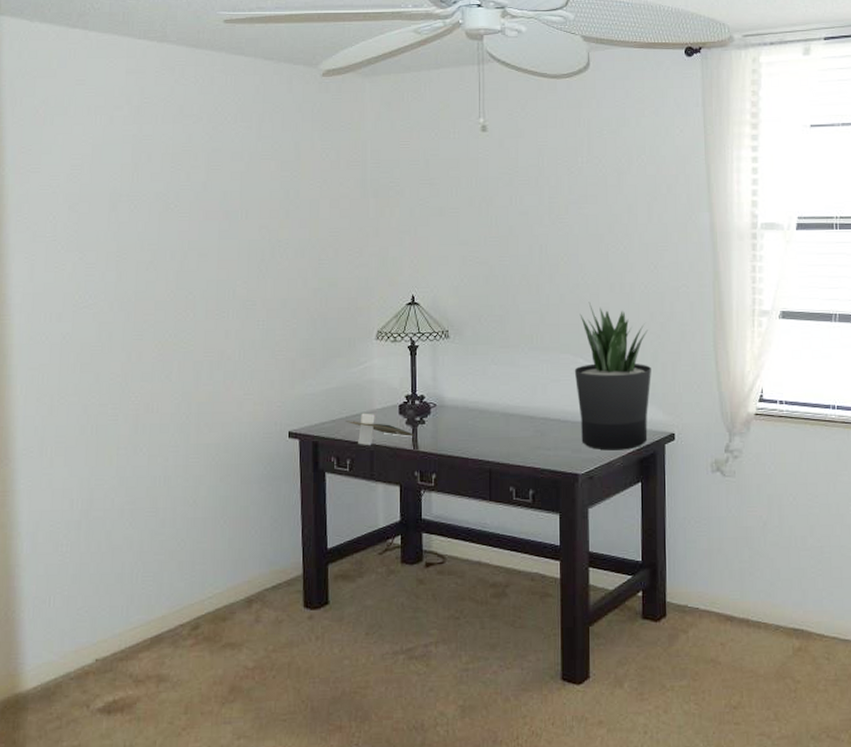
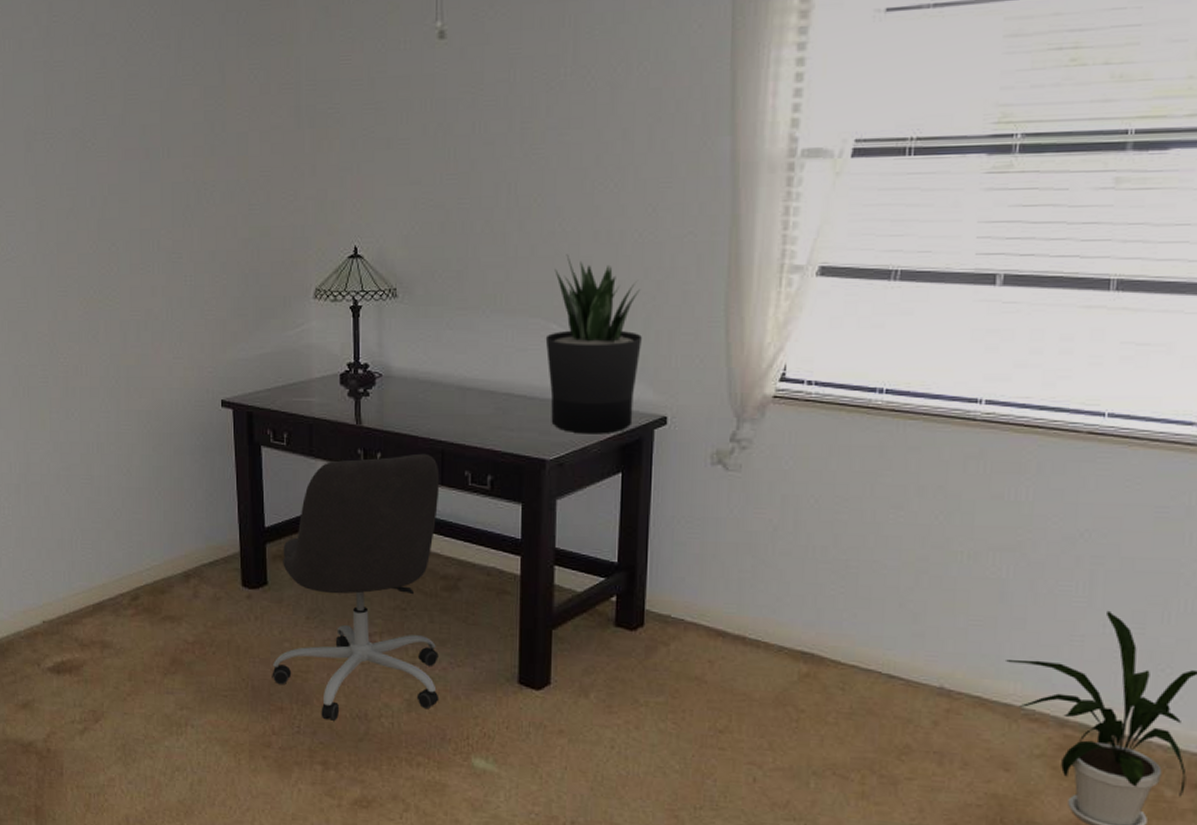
office chair: none [331,473,491,735] -> present [272,453,440,721]
papers: present [345,413,416,445] -> none [282,382,359,418]

